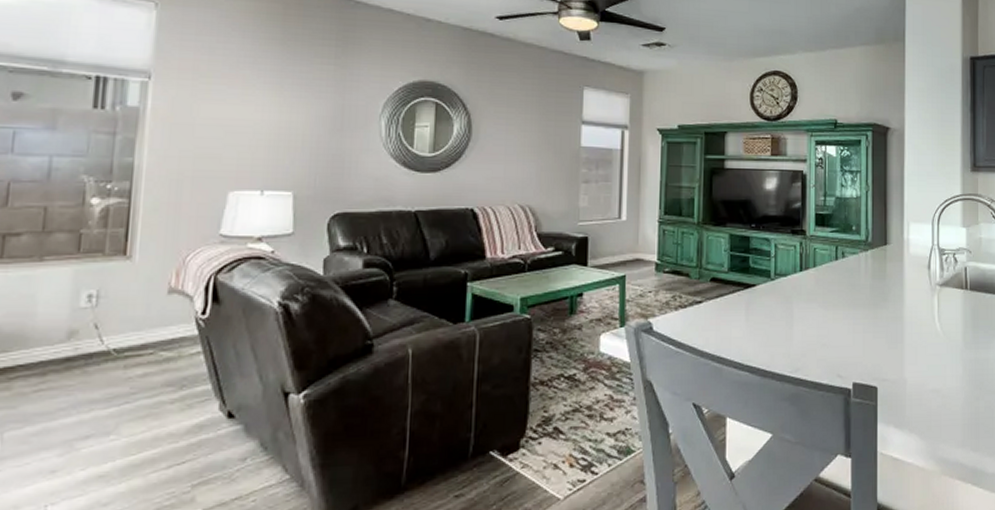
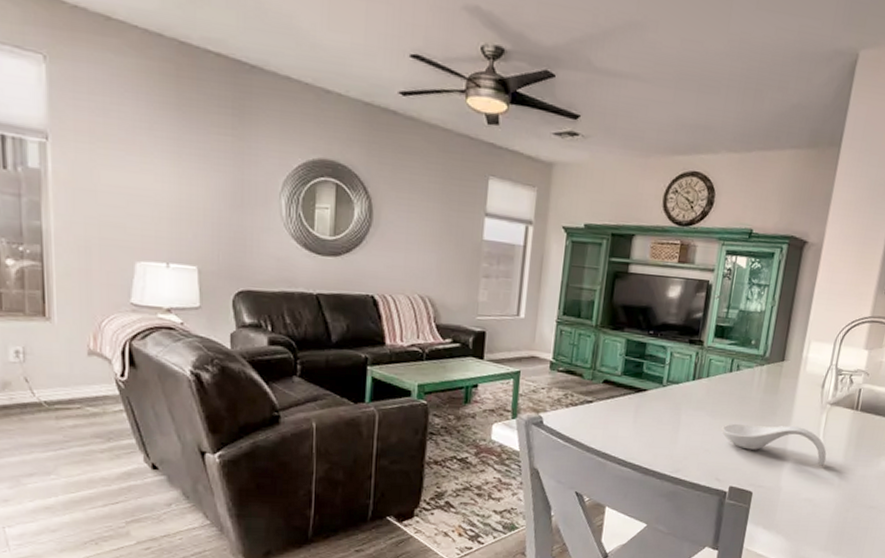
spoon rest: none [836,311,946,352] -> present [721,423,827,466]

